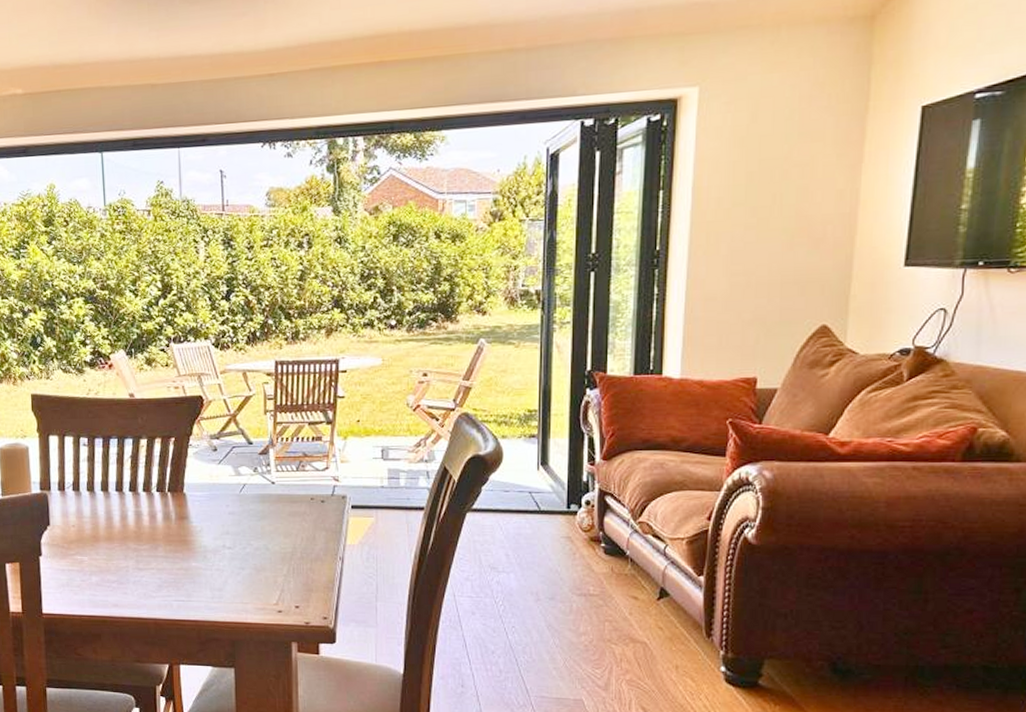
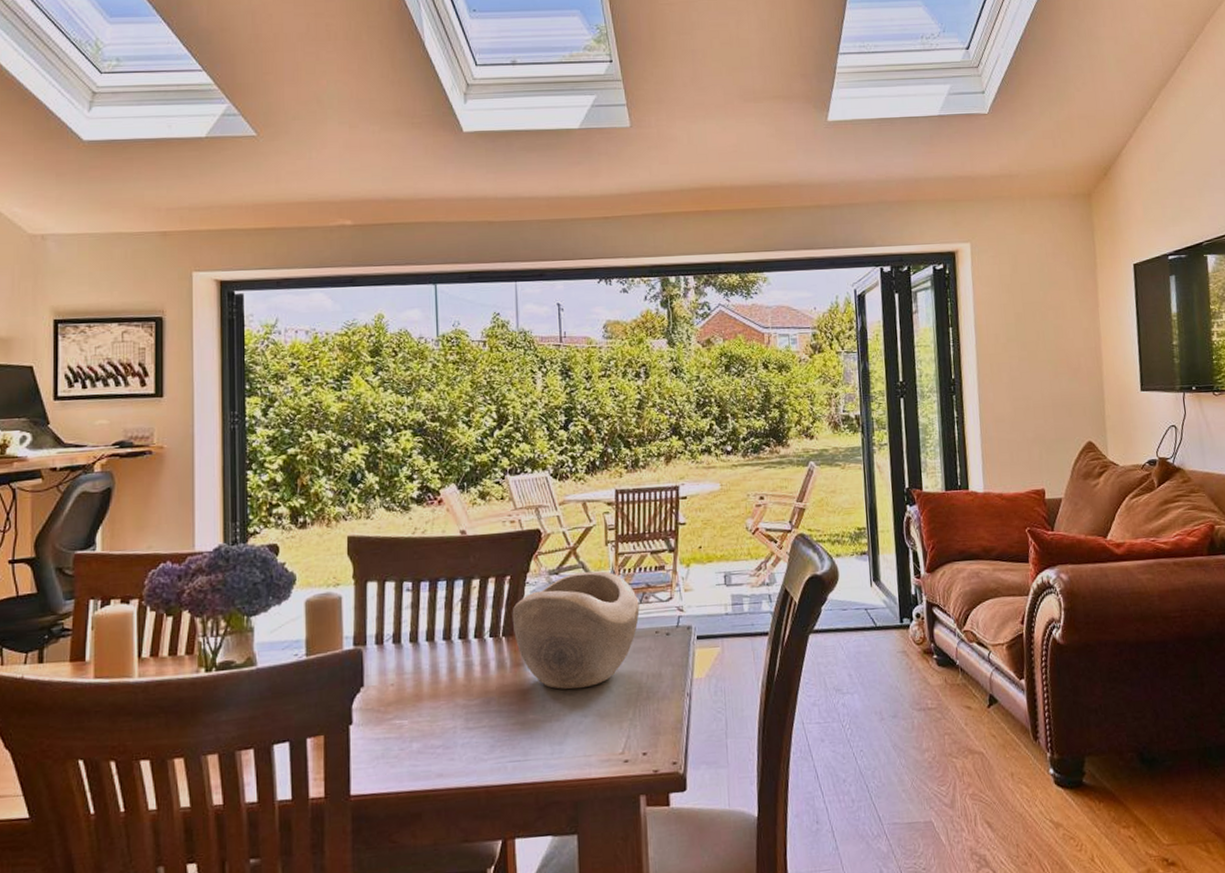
decorative bowl: none [176,438,296,544] -> present [512,571,640,690]

